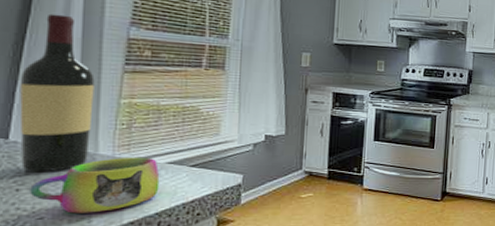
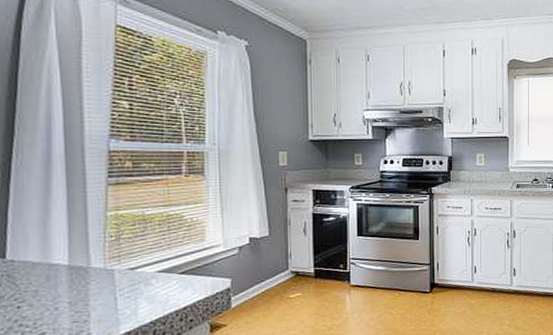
wine bottle: present [19,13,95,173] -> none [11,132,82,289]
mug: present [30,157,160,214] -> none [30,267,152,327]

